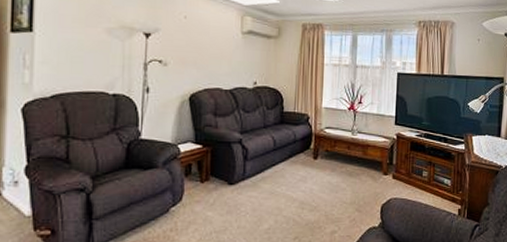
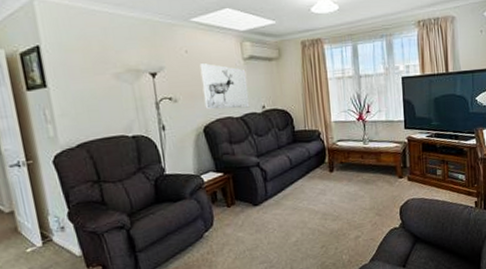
wall art: none [195,31,243,82] -> present [199,63,250,110]

